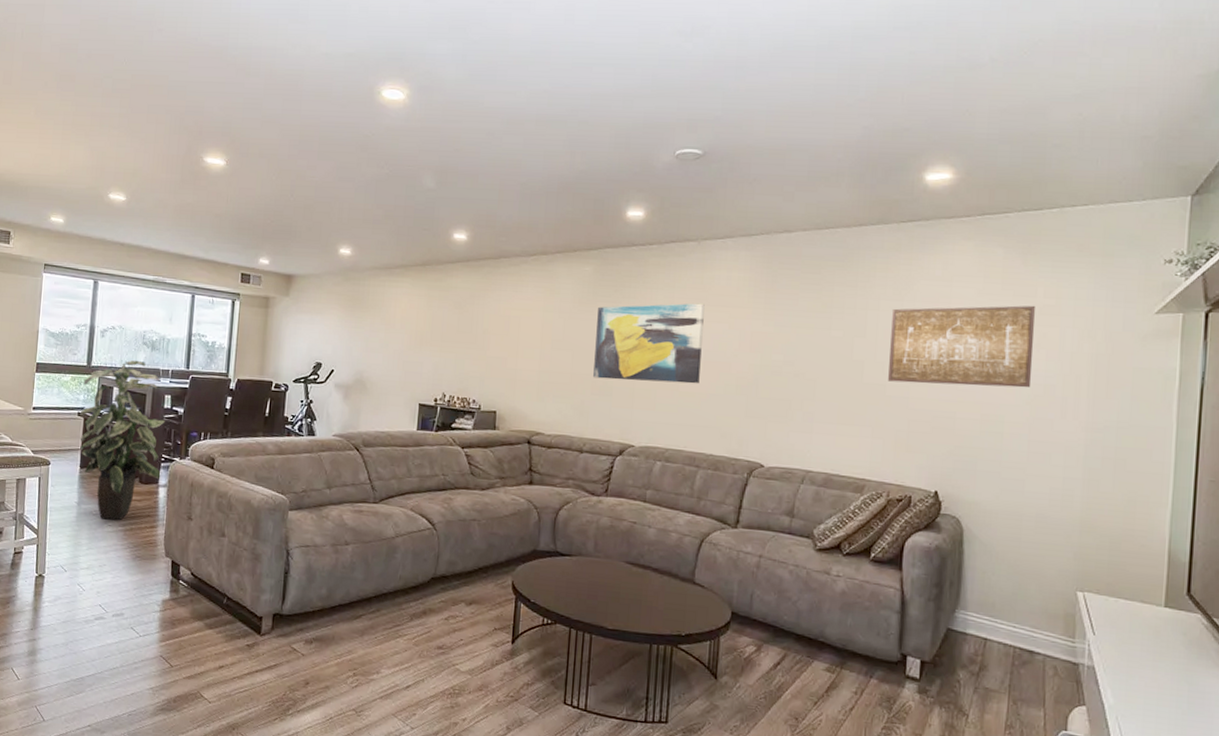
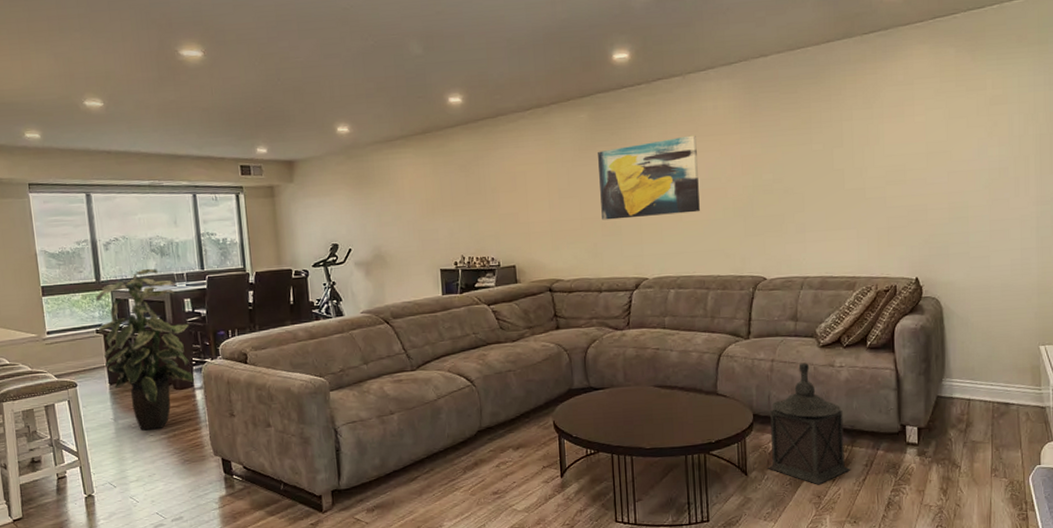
lantern: none [741,564,837,705] -> present [768,362,851,485]
wall art: present [888,305,1036,388] -> none [864,97,988,185]

